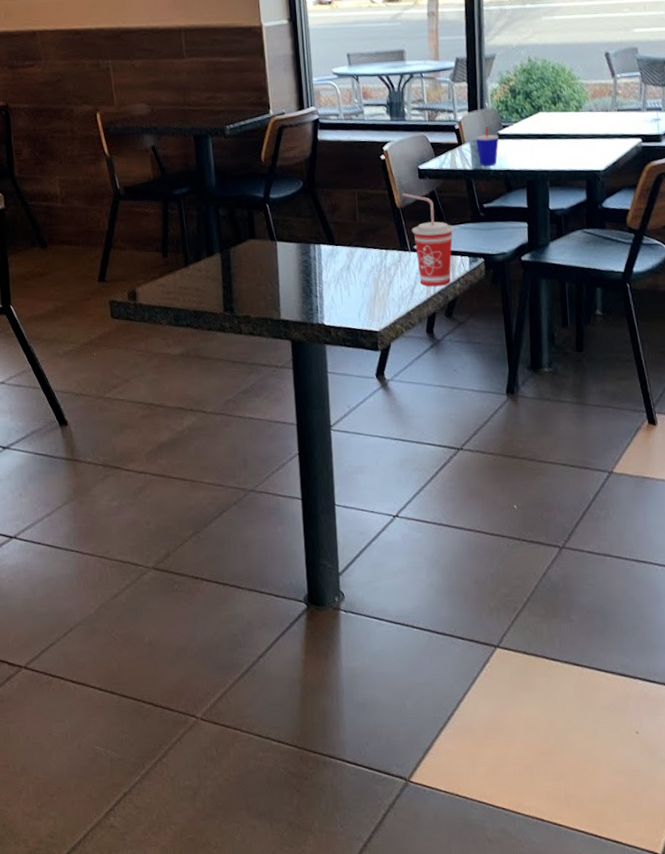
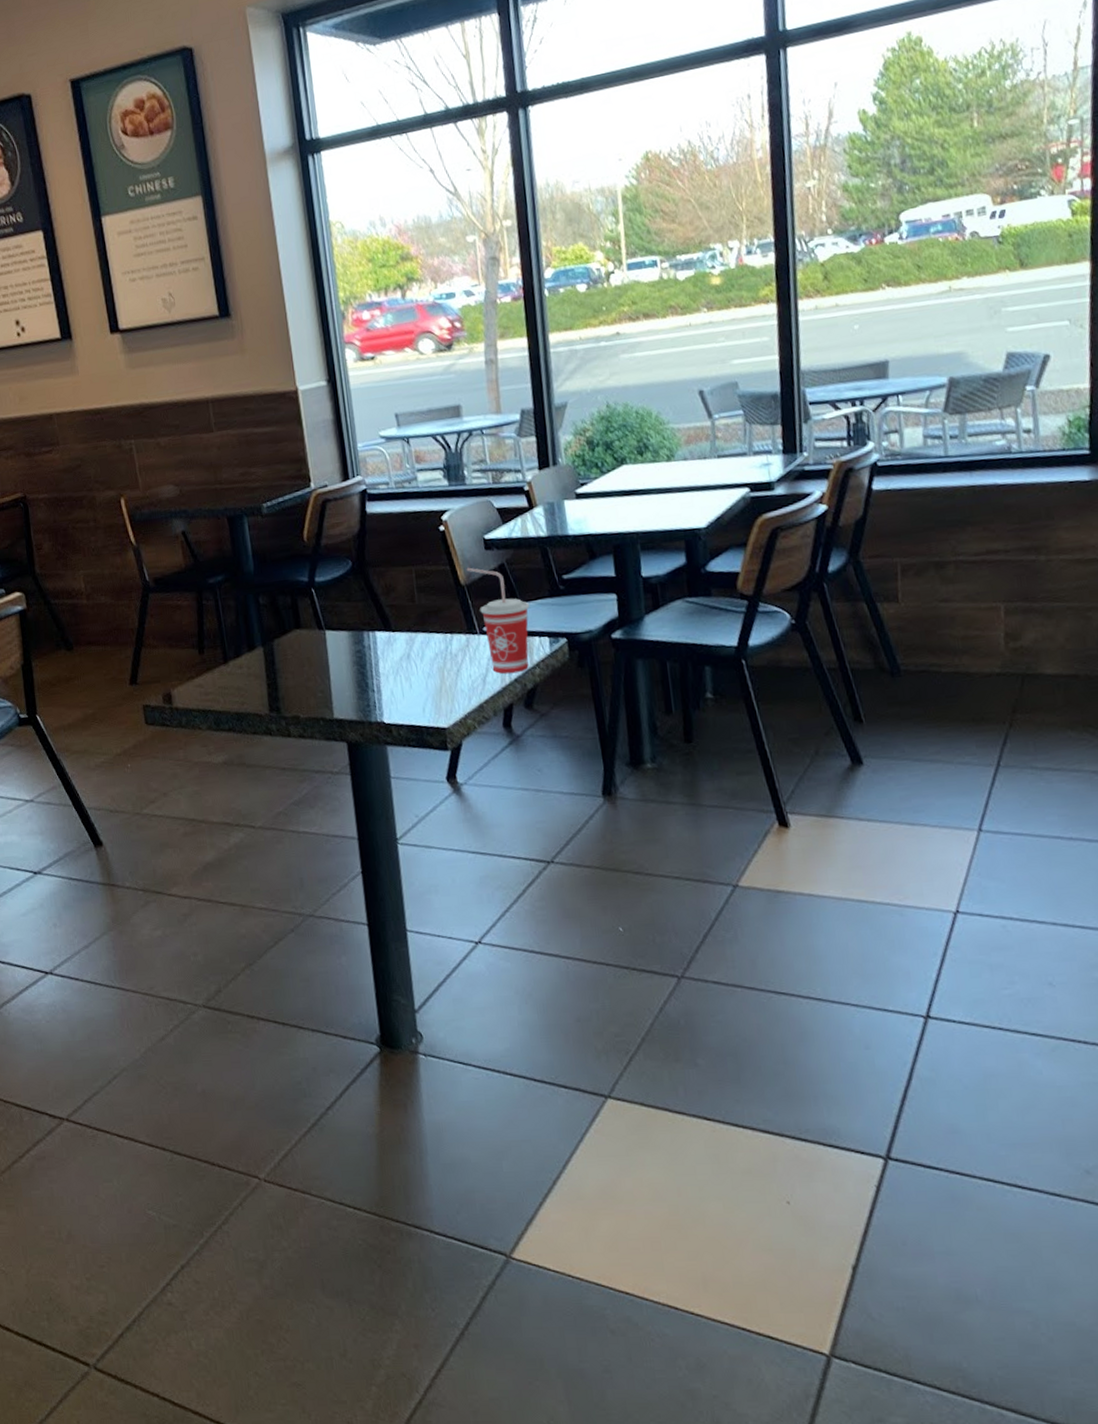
beverage cup: present [476,126,499,166] -> none [549,485,577,531]

